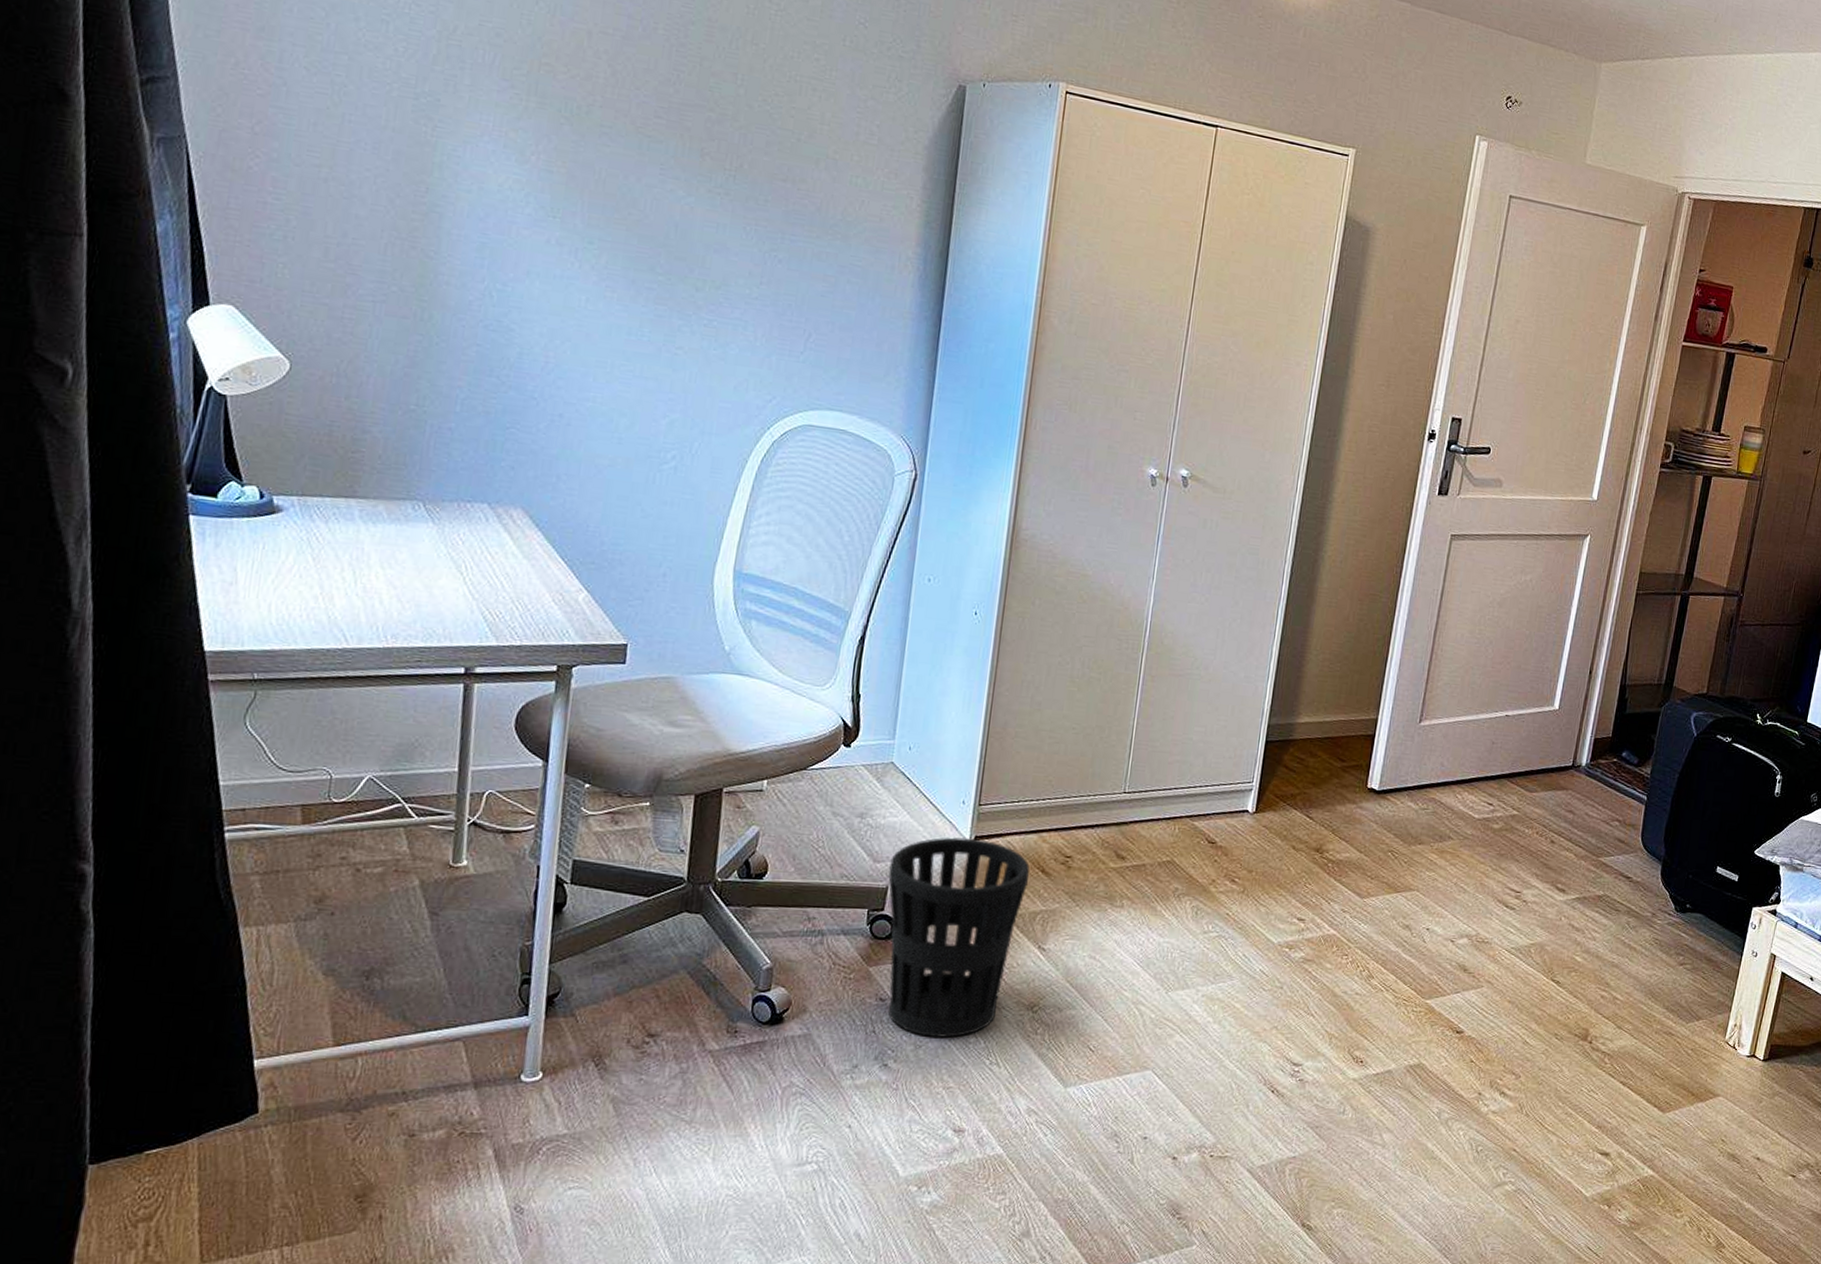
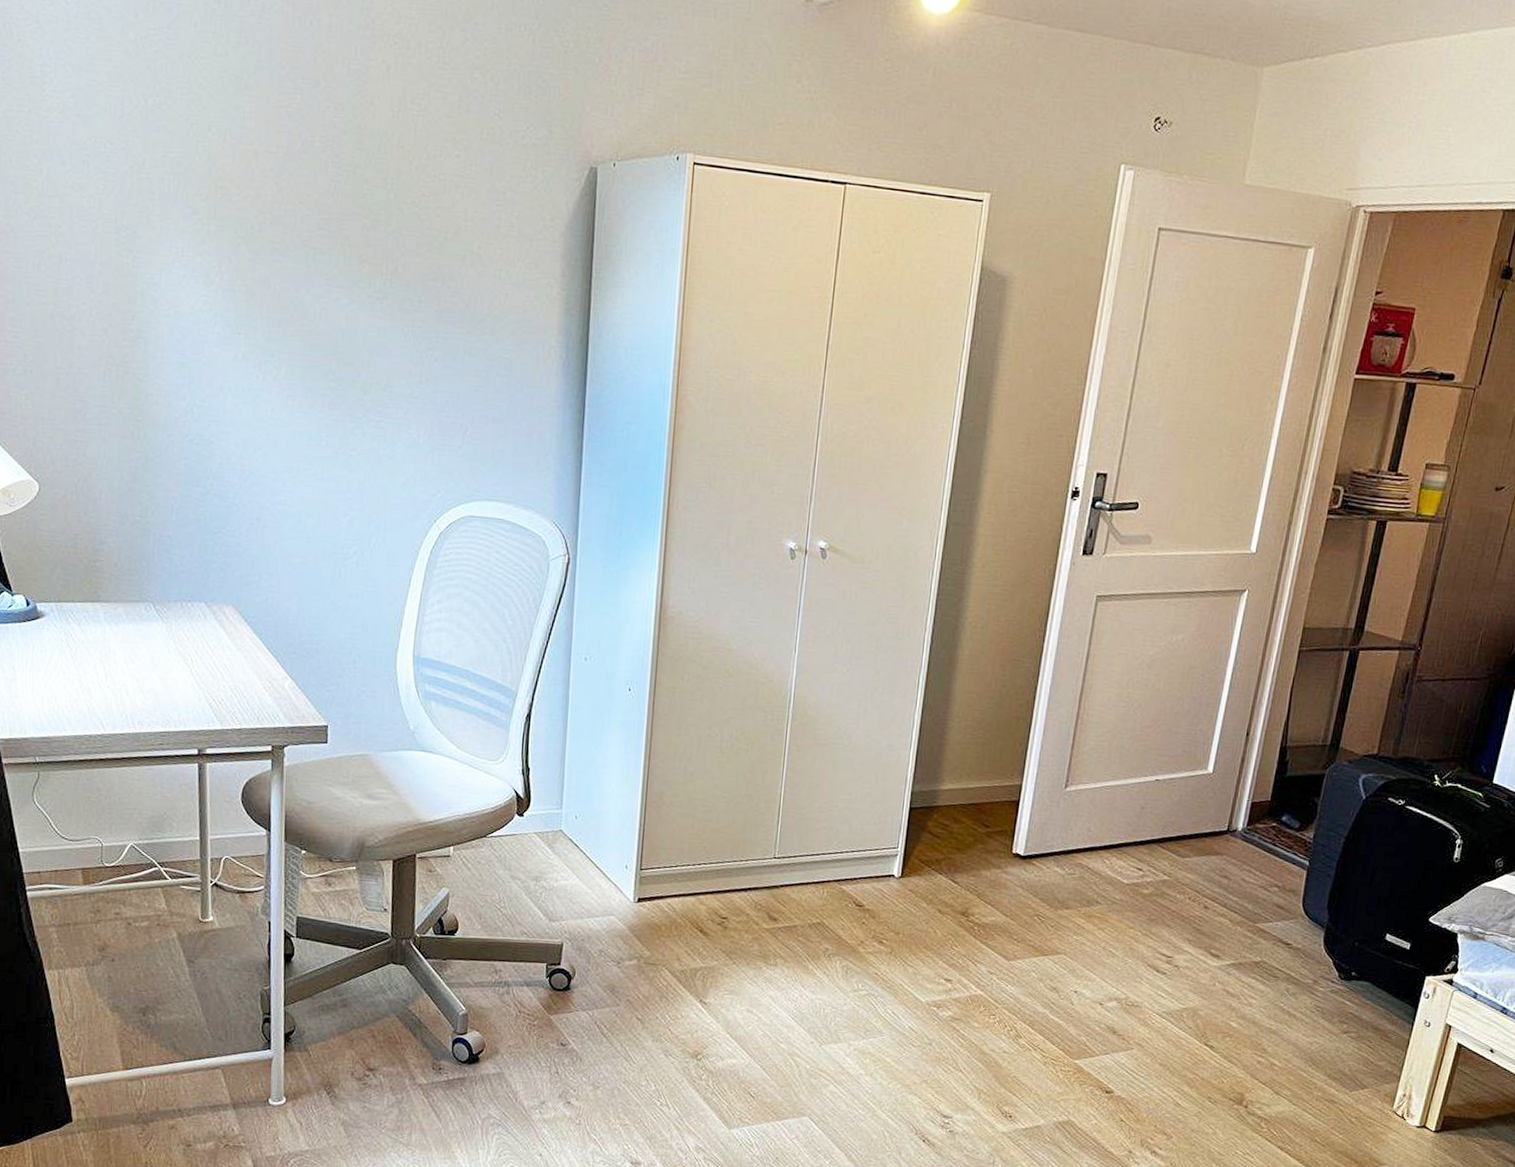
wastebasket: present [888,837,1030,1039] -> none [563,899,690,1081]

